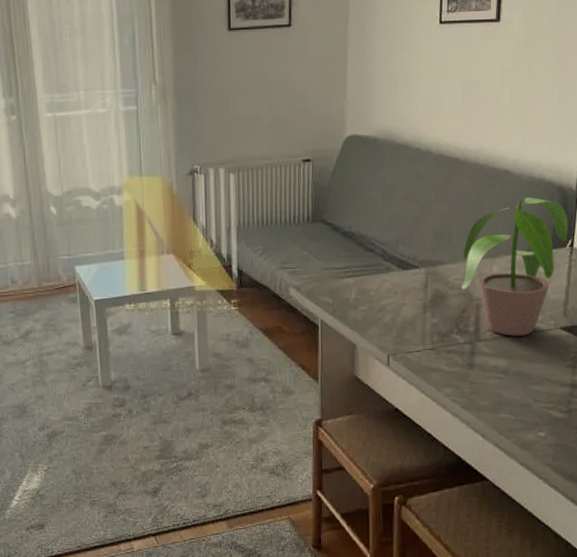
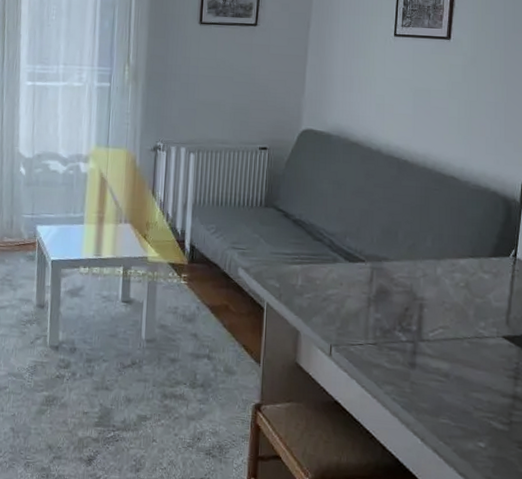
potted plant: present [462,197,568,336] -> none [406,204,512,341]

